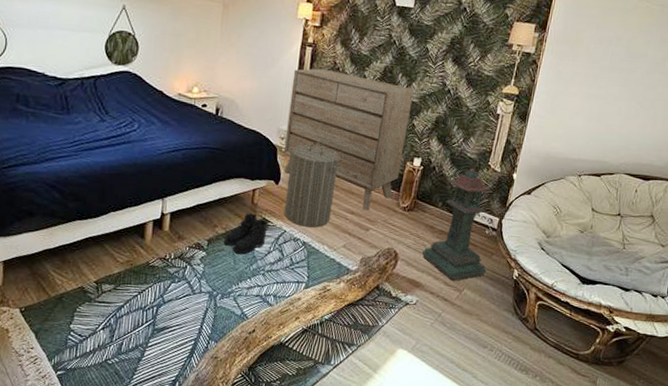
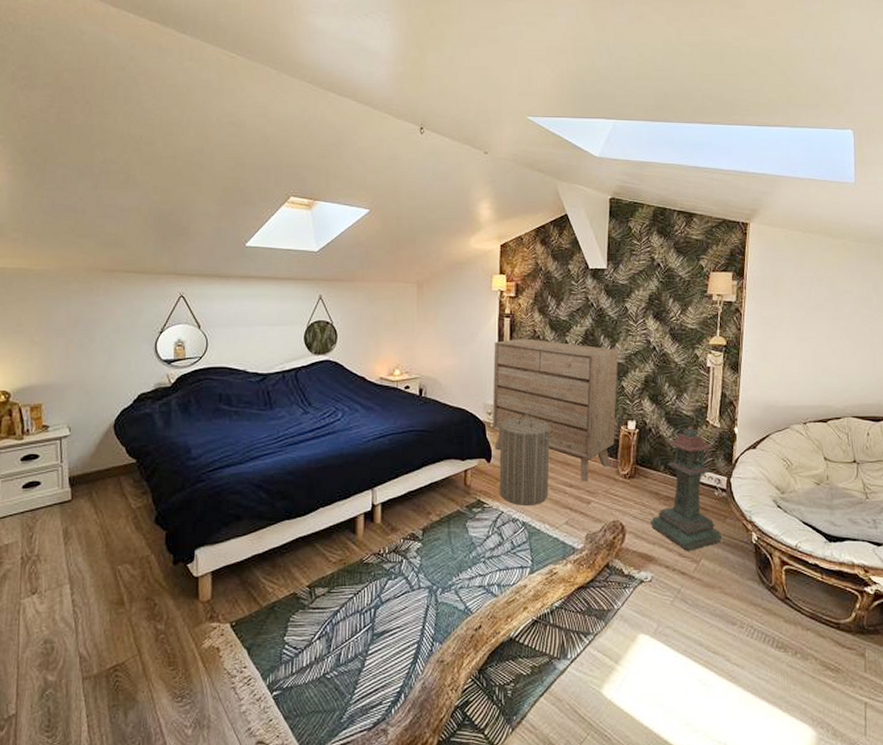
boots: present [223,213,268,255] -> none [438,496,483,542]

